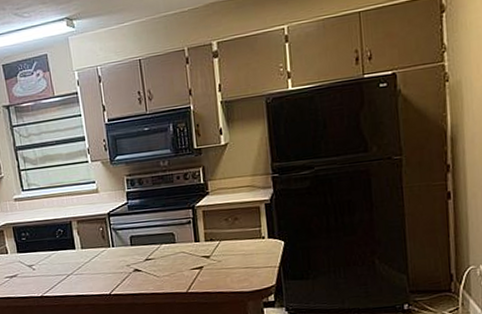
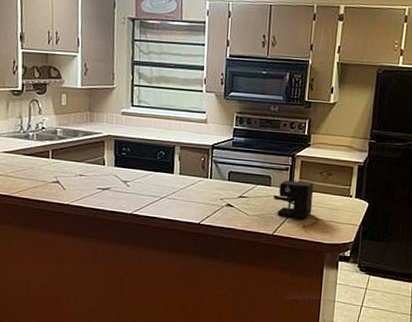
coffee maker: none [180,231,233,280] -> present [273,180,319,229]

